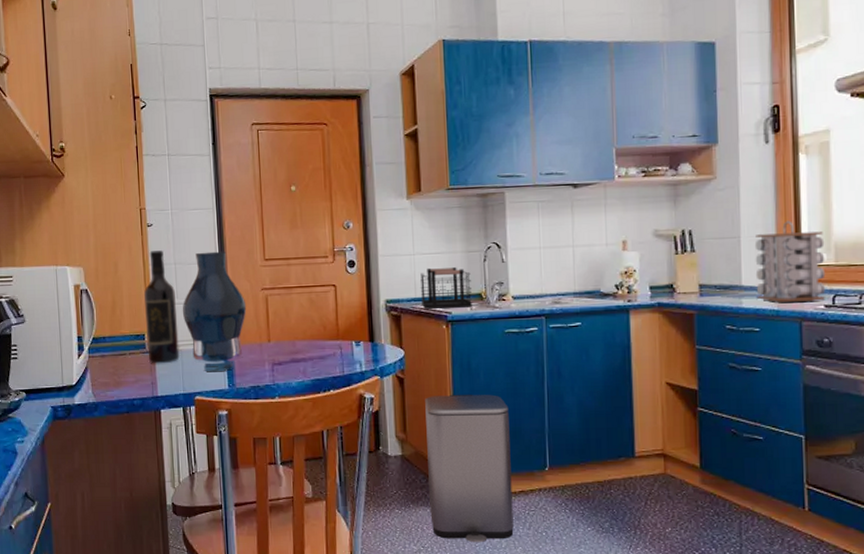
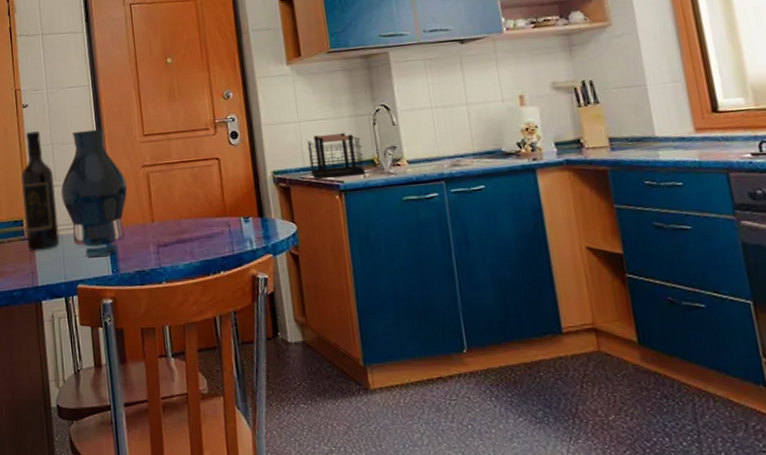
pedal bin: present [425,394,514,543] -> none [323,269,436,440]
spice rack: present [754,220,826,303] -> none [663,64,751,154]

